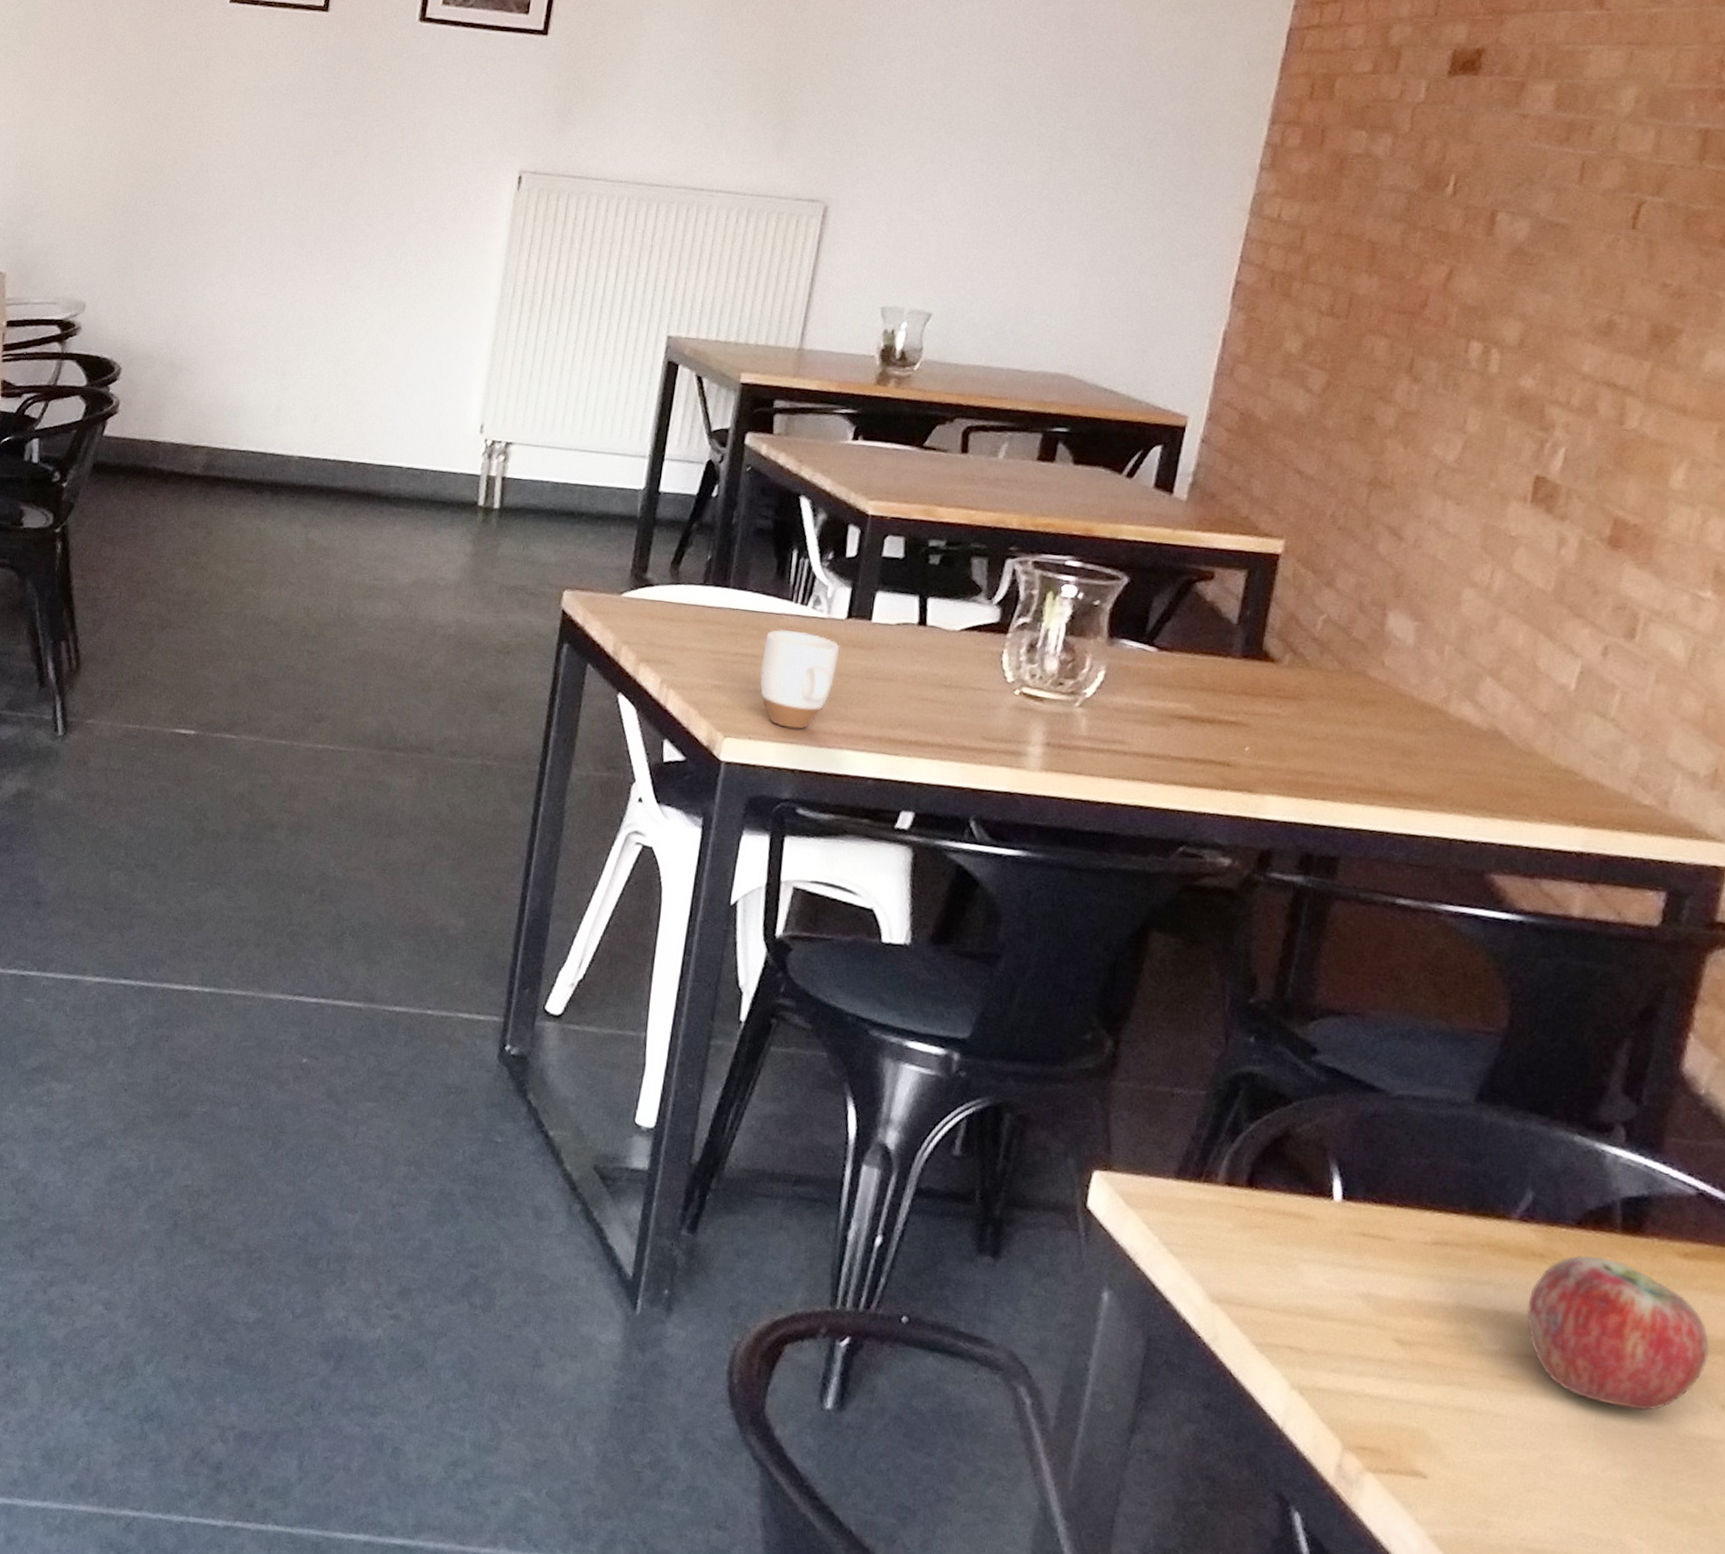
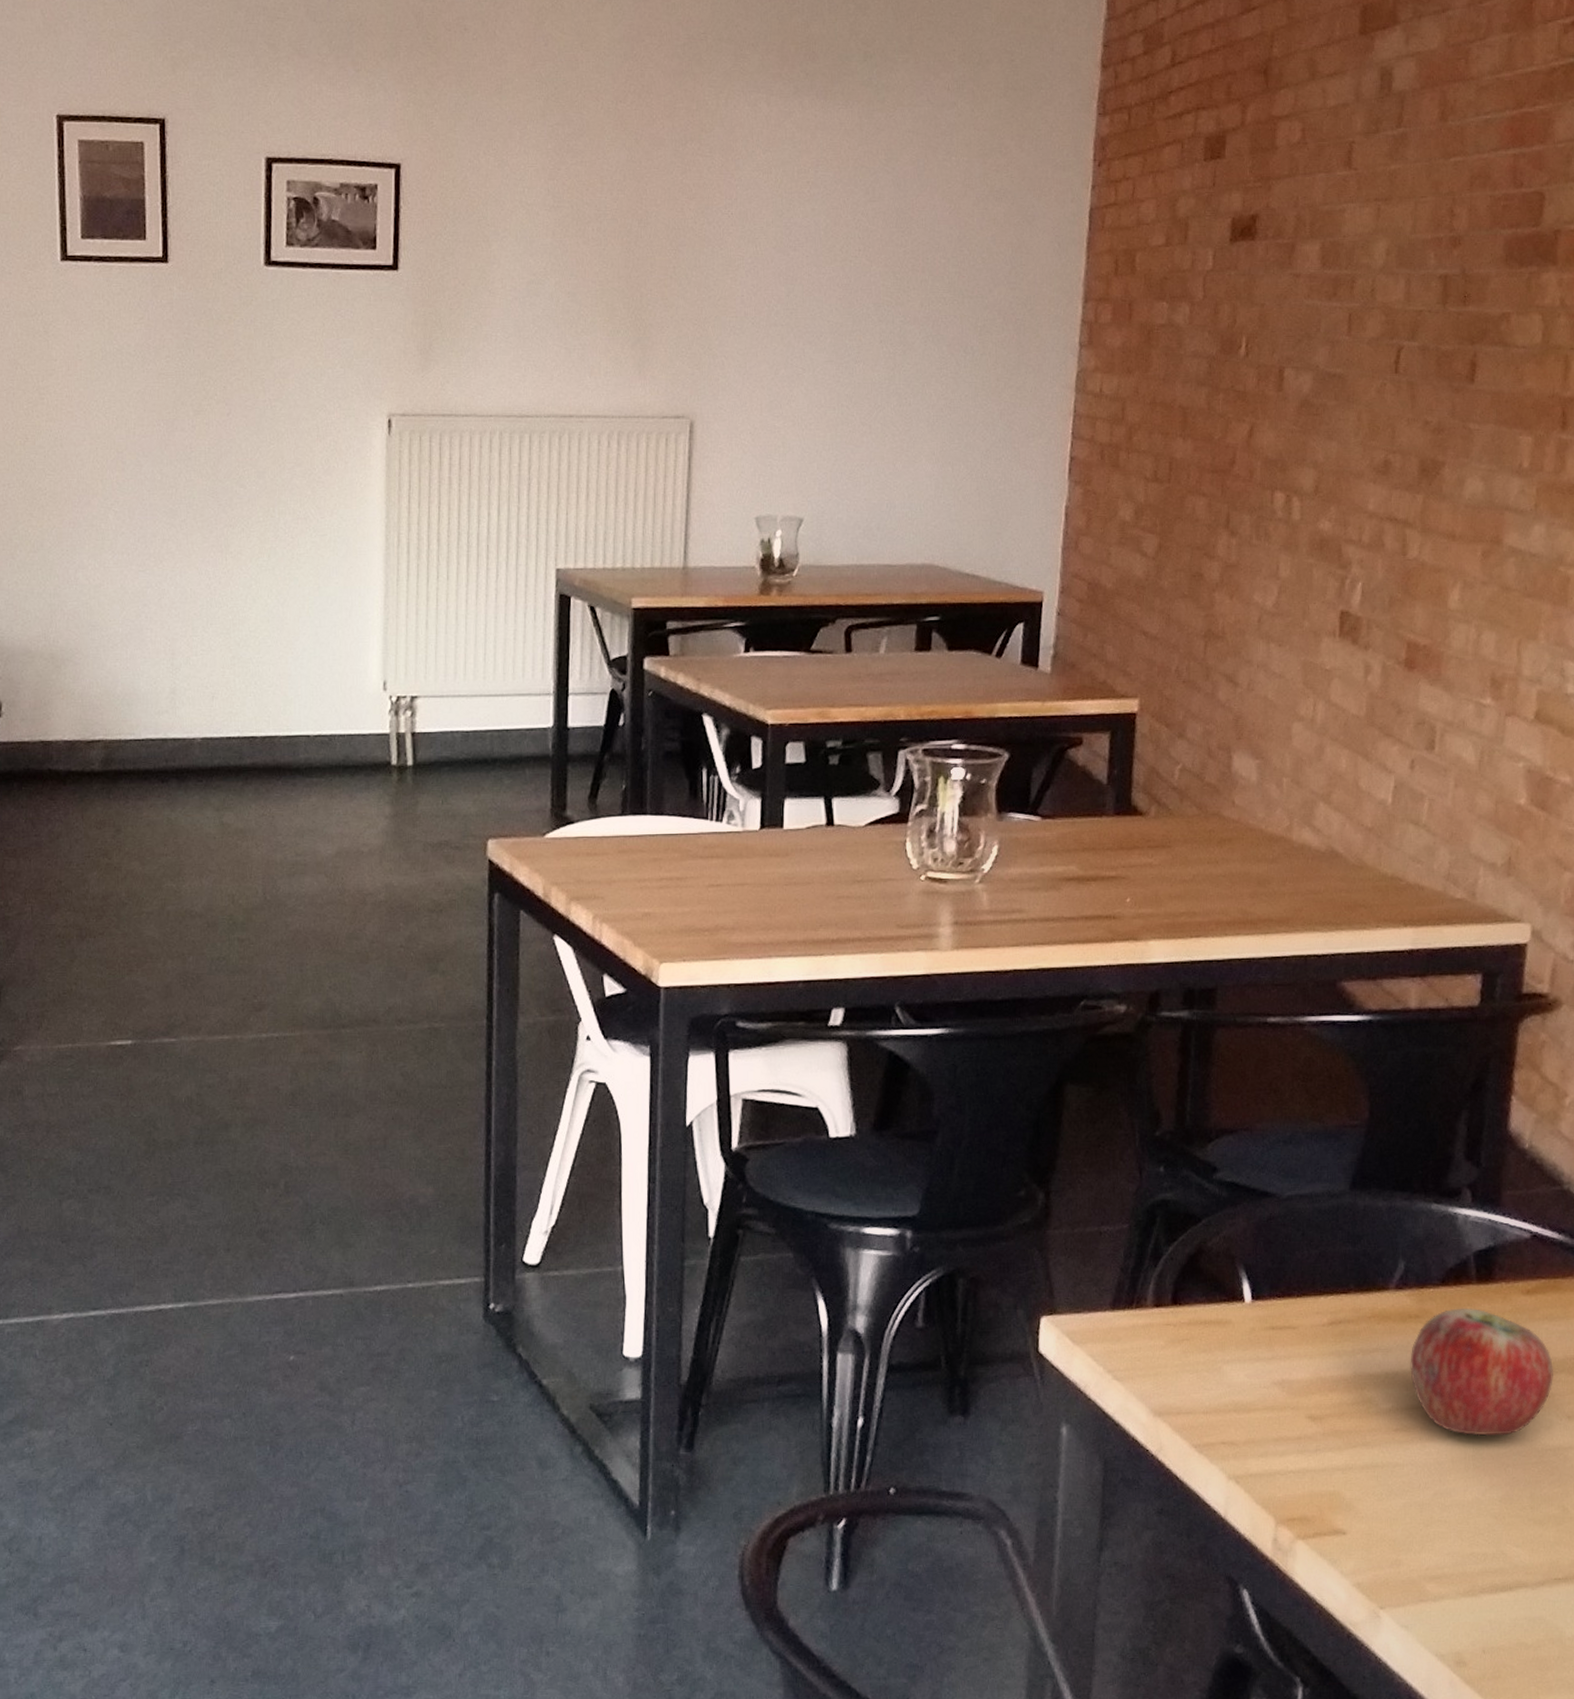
mug: present [760,629,840,729] -> none [686,848,758,945]

